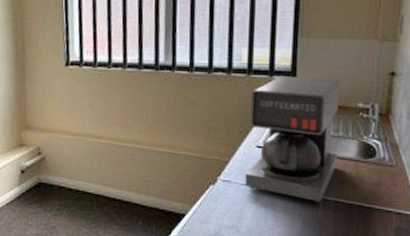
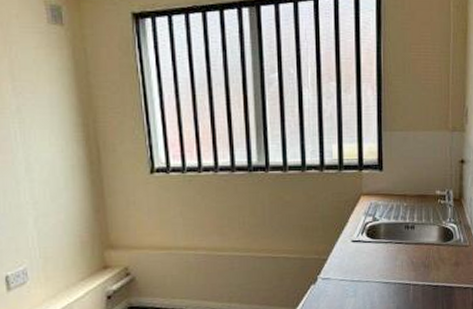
coffee maker: present [245,76,339,203] -> none [343,169,422,289]

